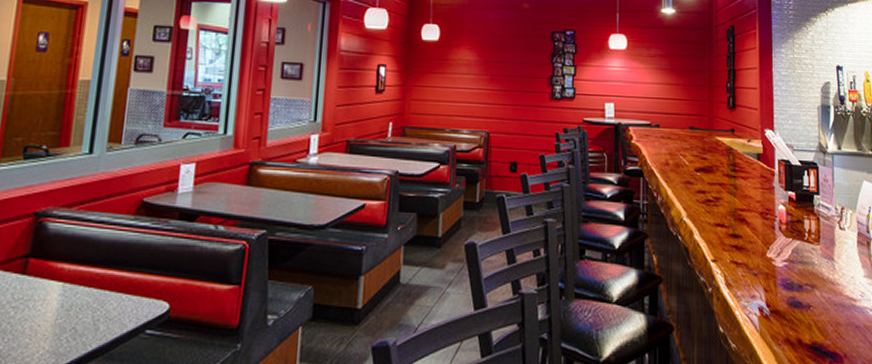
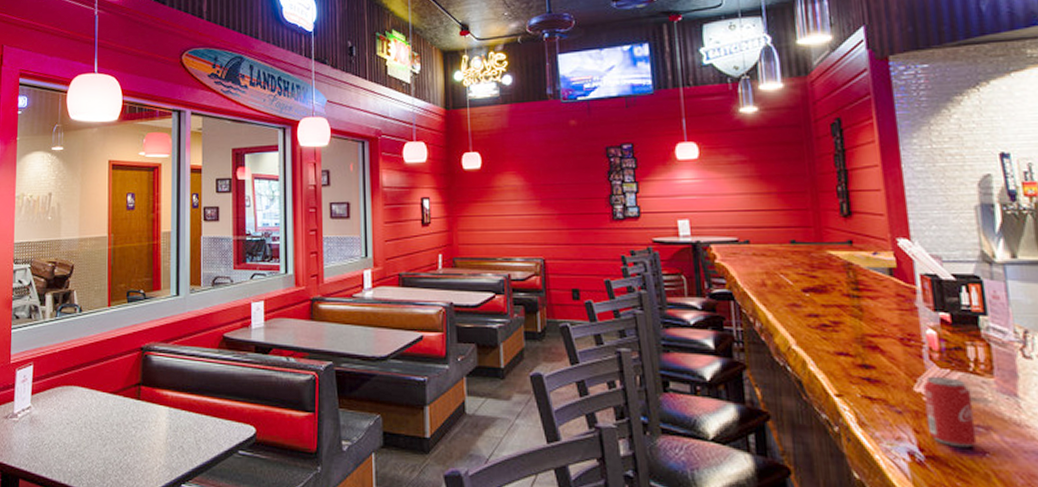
beverage can: none [773,244,805,303] -> present [923,376,977,448]

